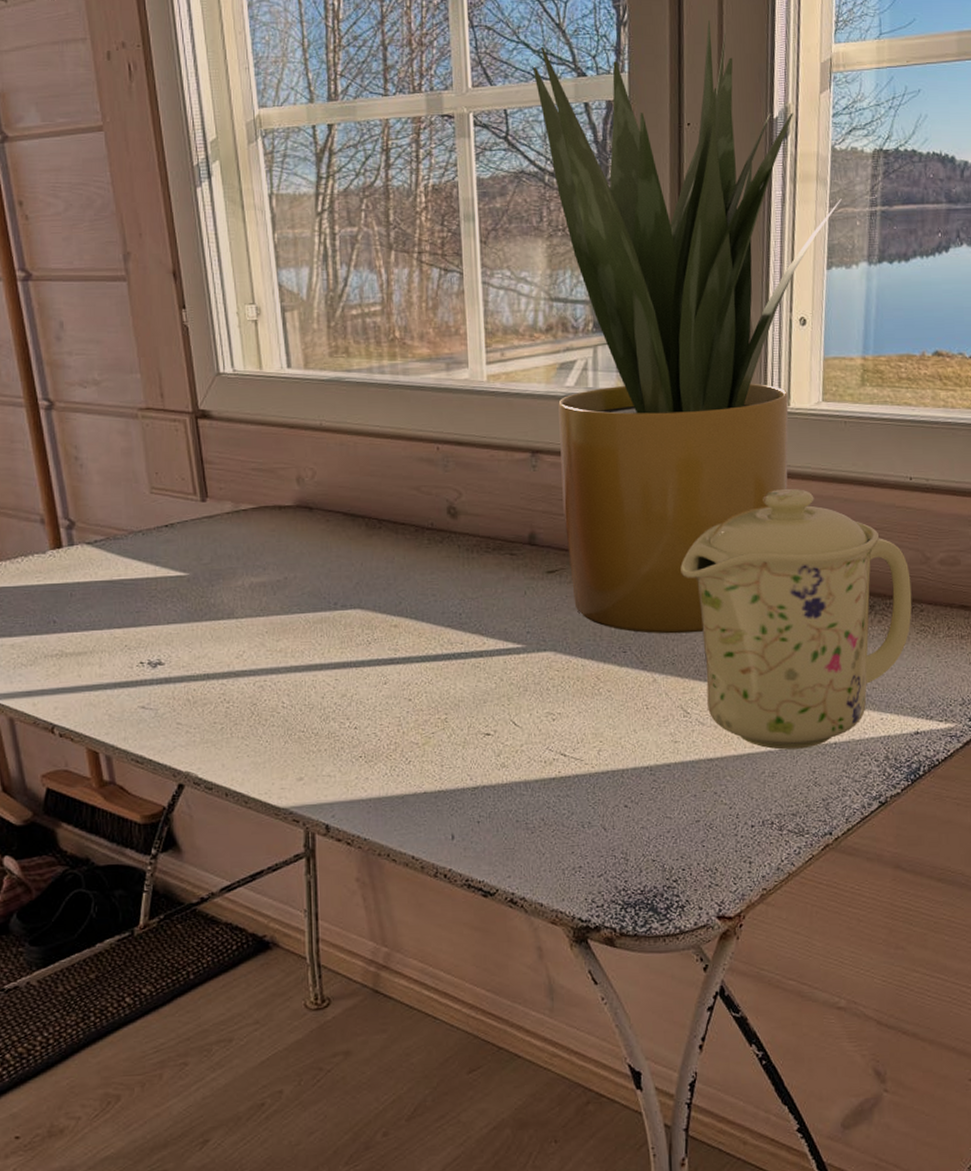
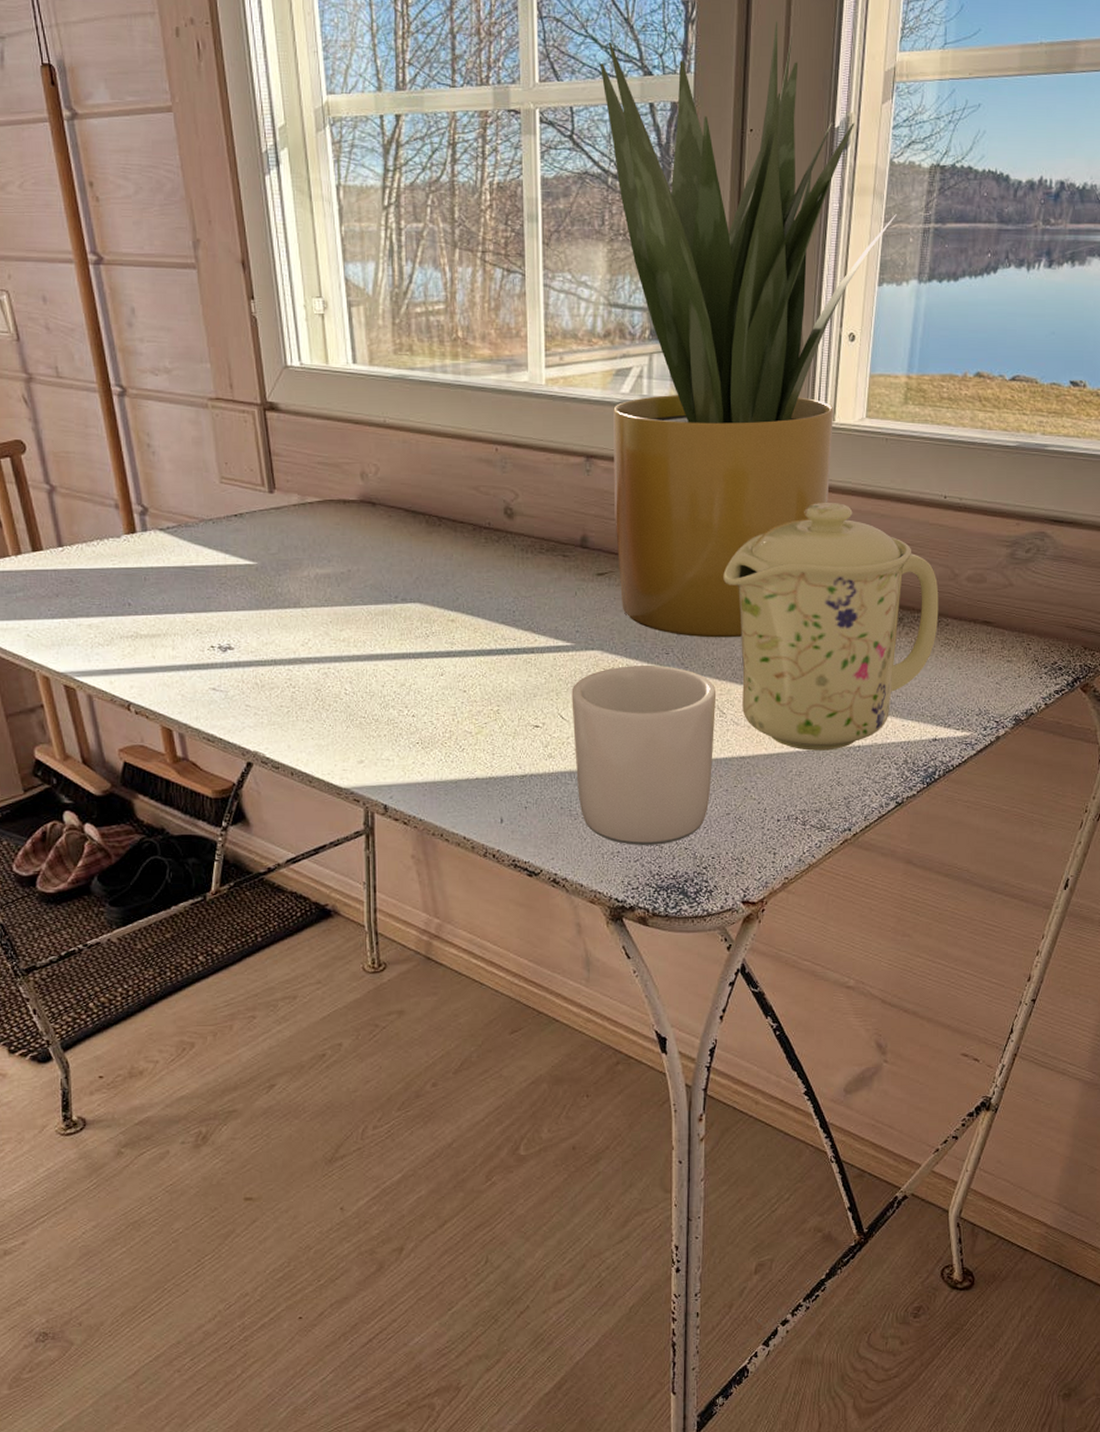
mug: none [524,665,679,859] -> present [571,666,717,845]

